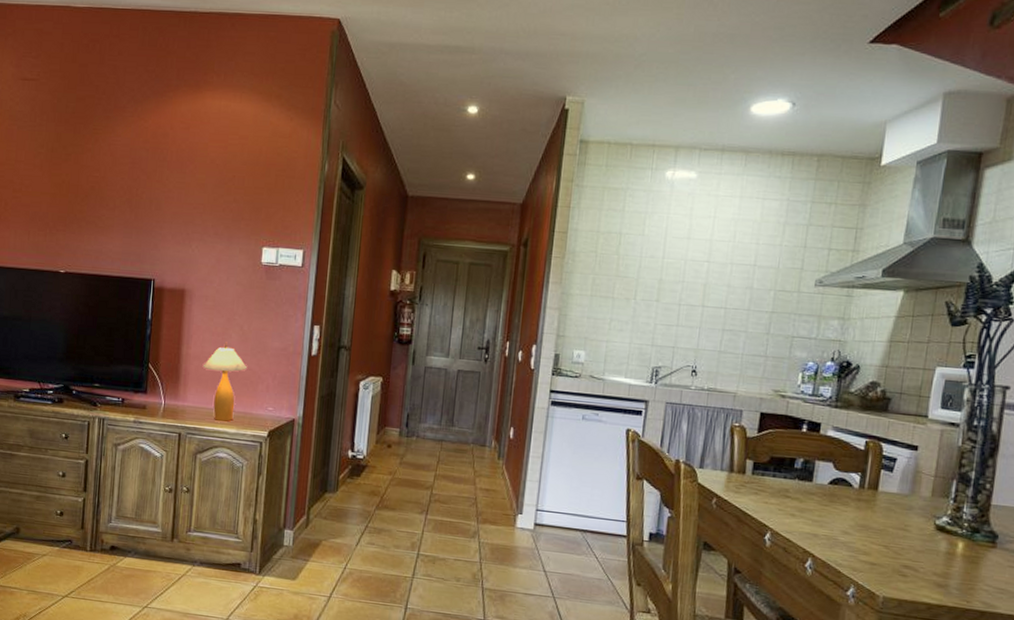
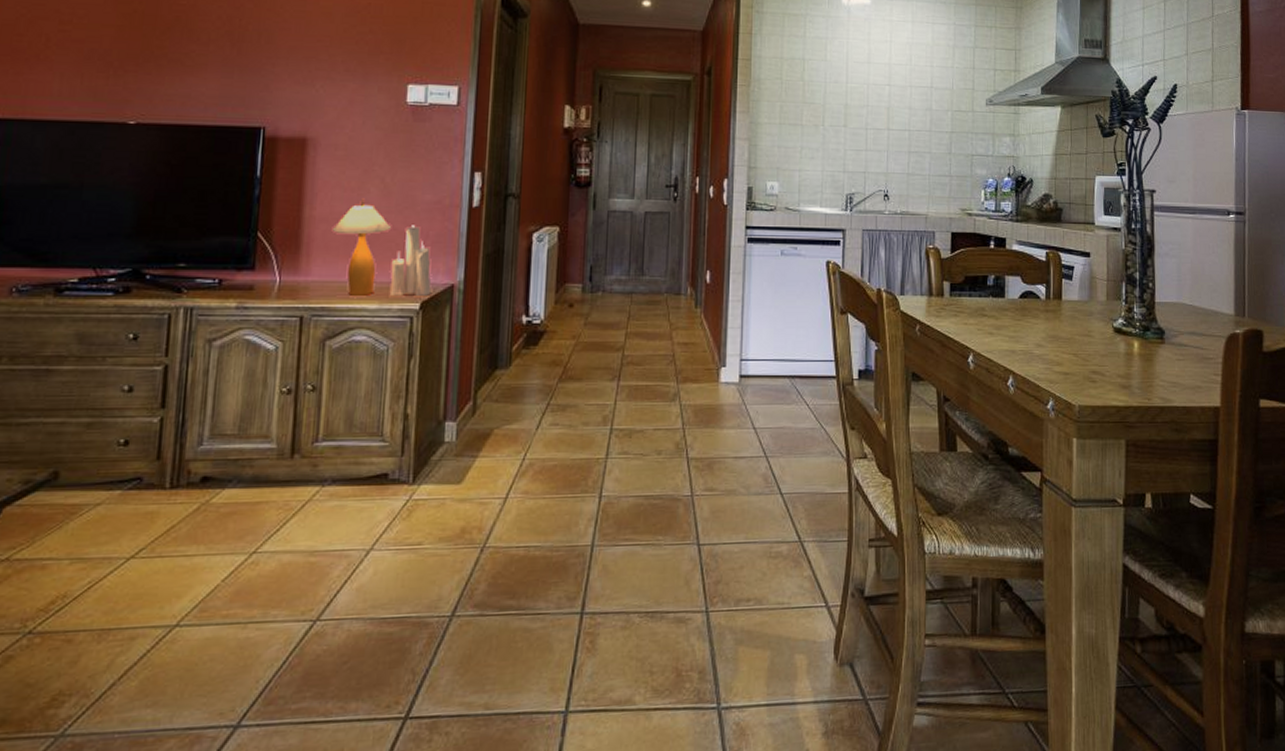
candle: none [244,367,277,427] -> present [389,225,432,297]

